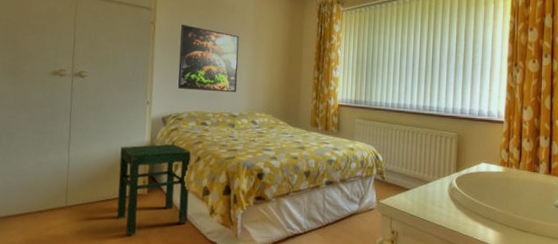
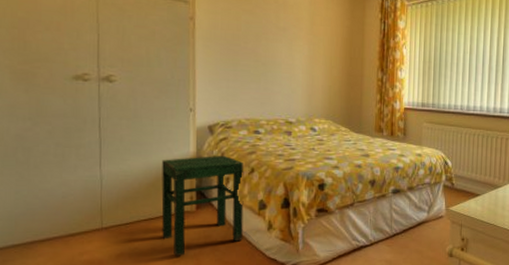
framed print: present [177,25,239,93] -> none [224,20,294,97]

